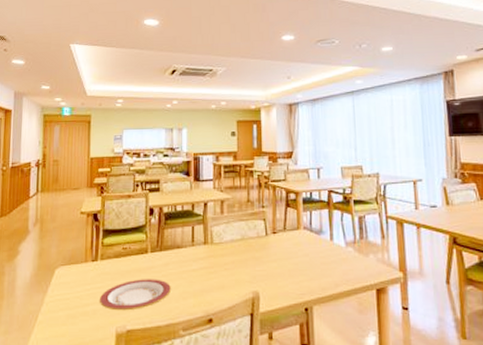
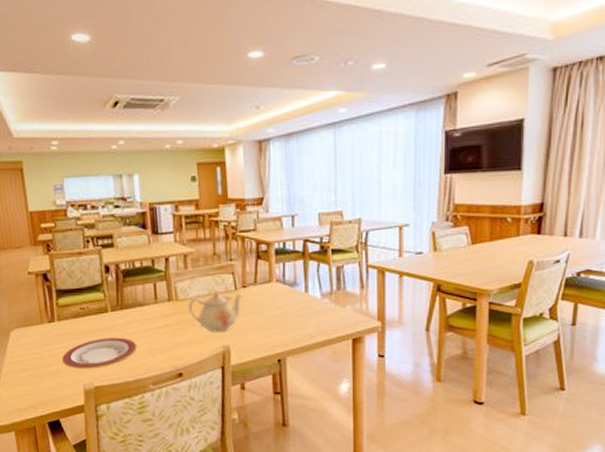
teapot: none [223,237,272,277] -> present [188,292,242,332]

